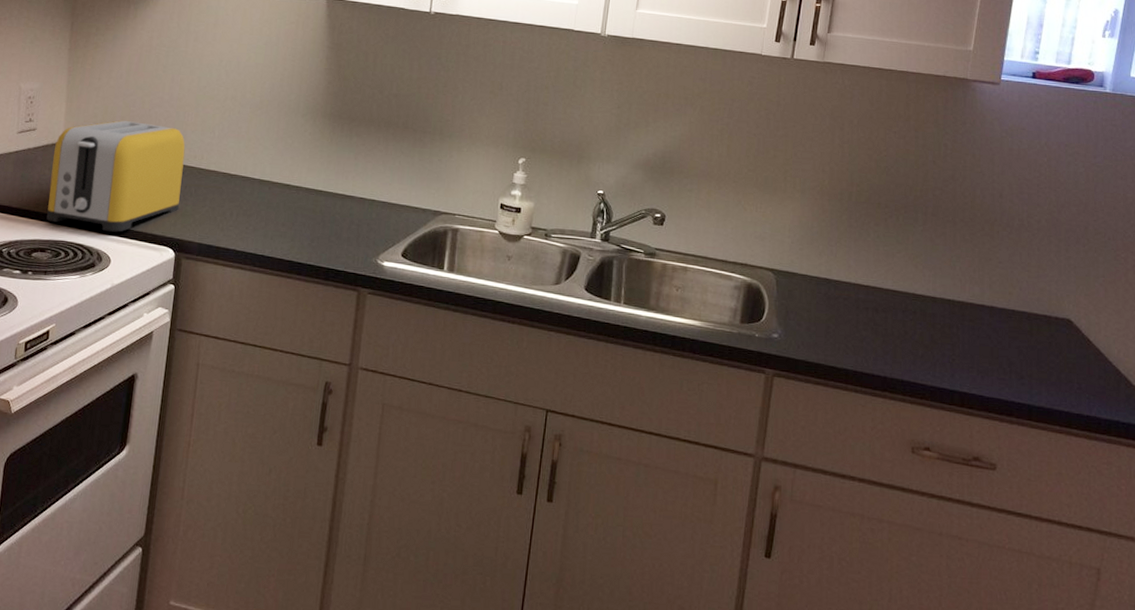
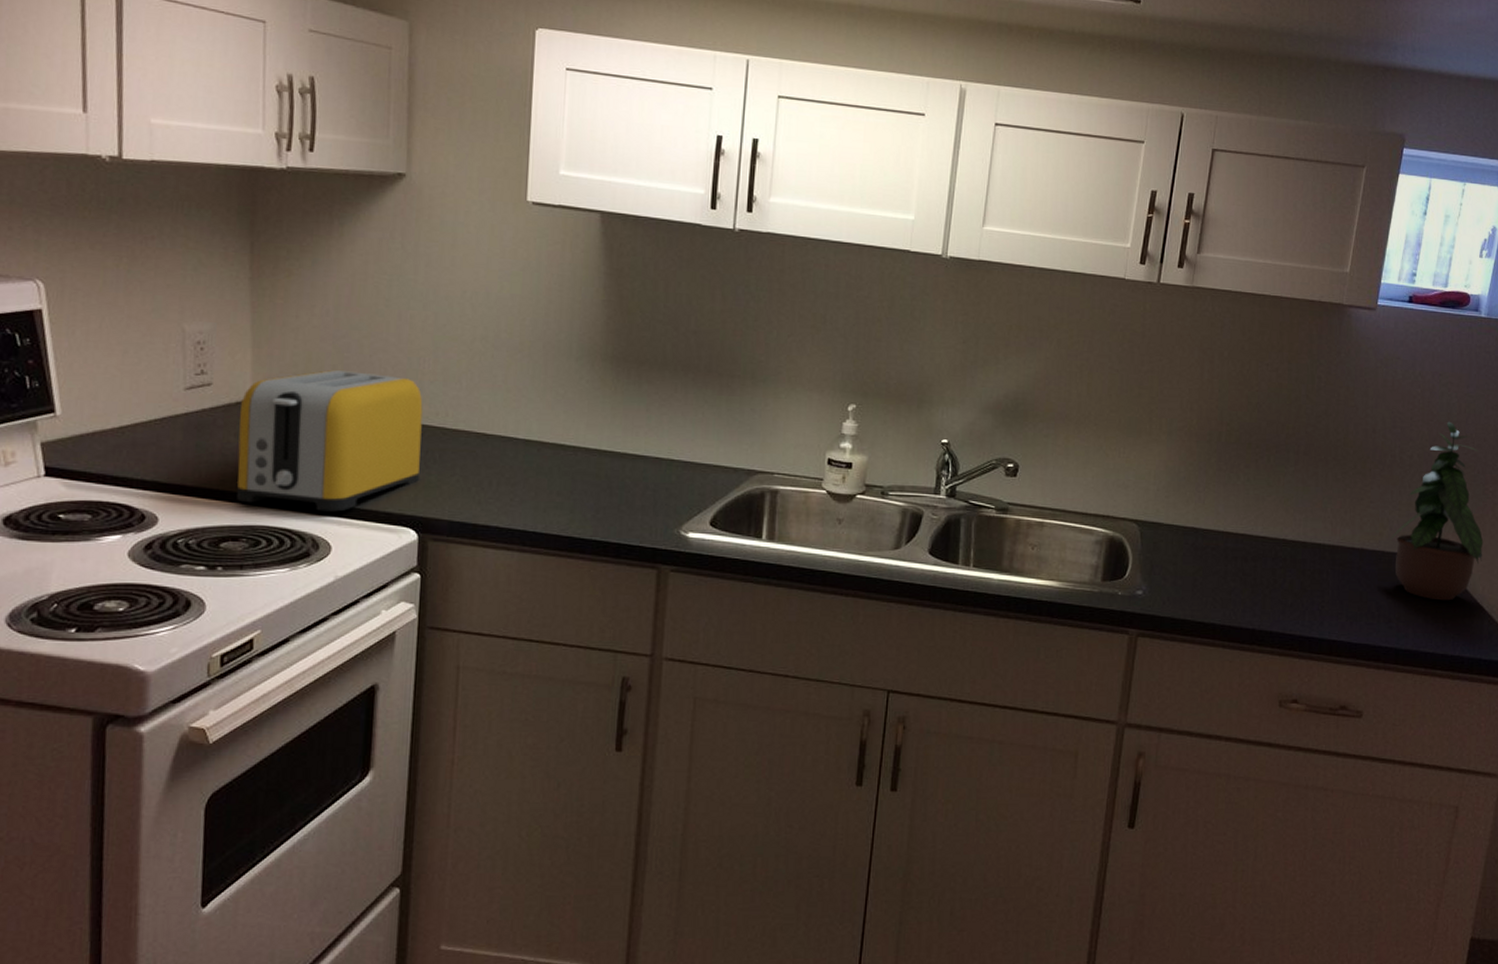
potted plant: none [1019,189,1117,362] -> present [1389,421,1484,601]

